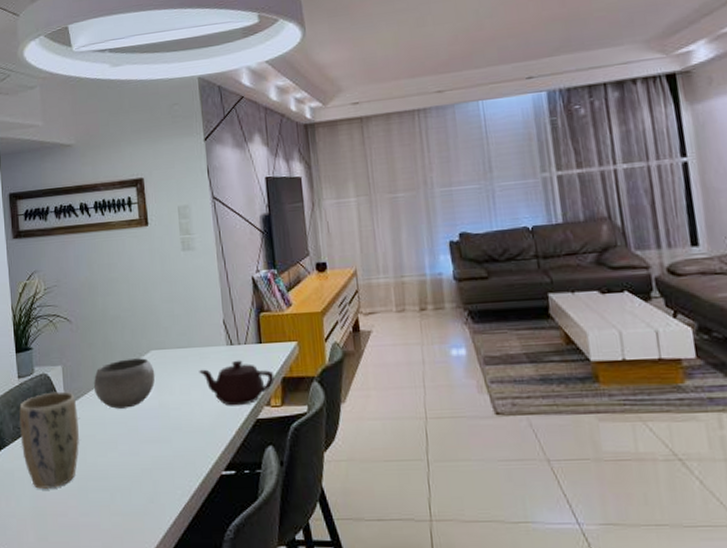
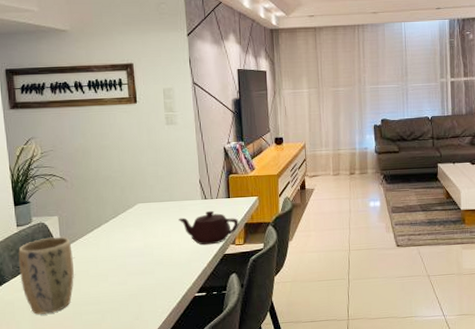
bowl: present [93,358,155,409] -> none [87,209,142,250]

